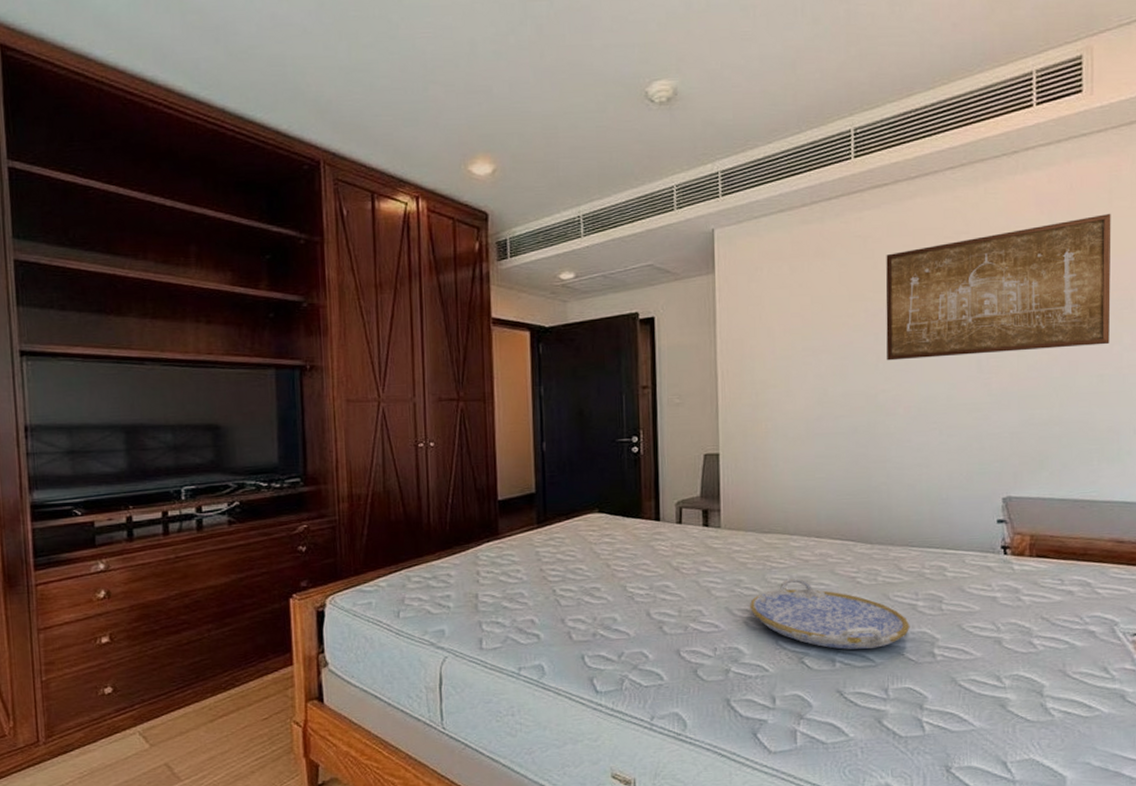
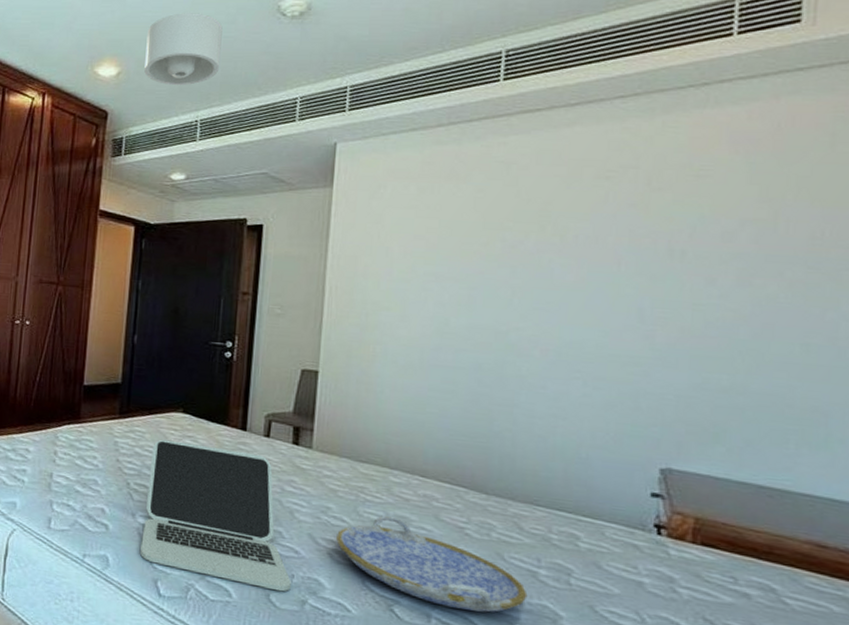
ceiling light: none [518,102,596,181] -> present [144,13,223,86]
laptop: none [573,541,715,666] -> present [140,439,291,592]
wall art: present [886,213,1111,361] -> none [524,158,833,310]

